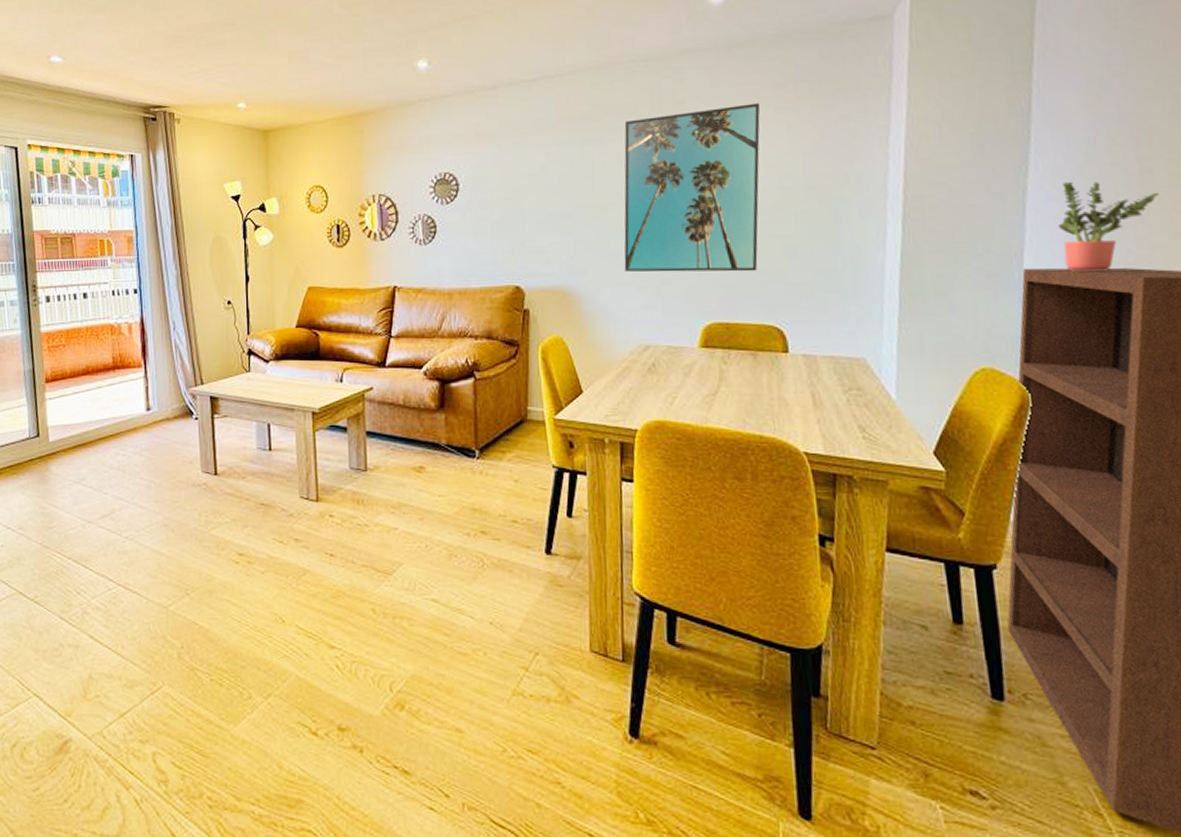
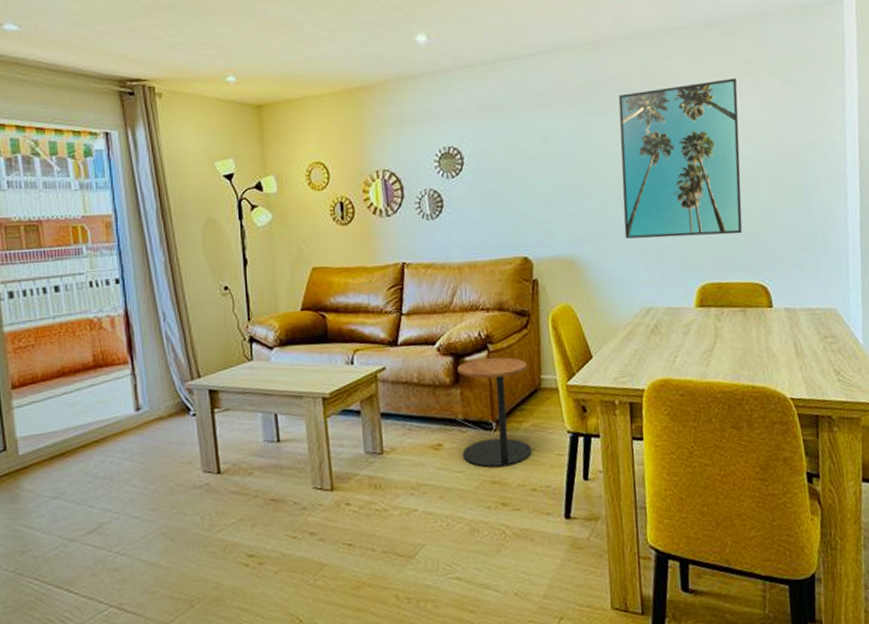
side table: none [443,385,515,495] -> present [457,356,532,468]

